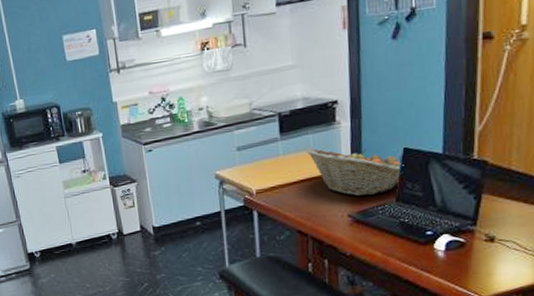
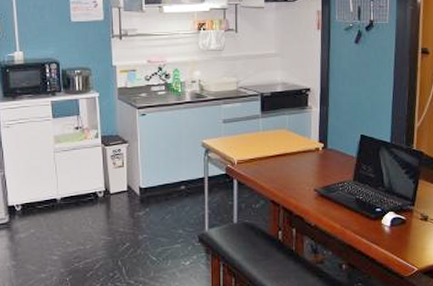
fruit basket: present [307,148,404,196] -> none [283,127,361,174]

